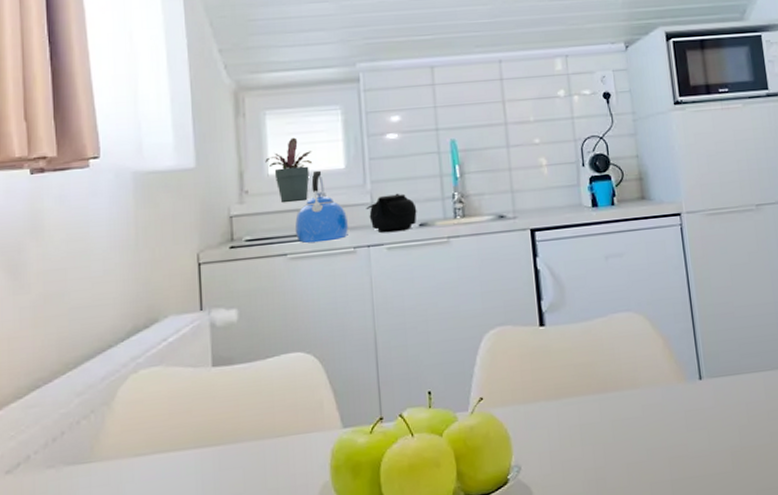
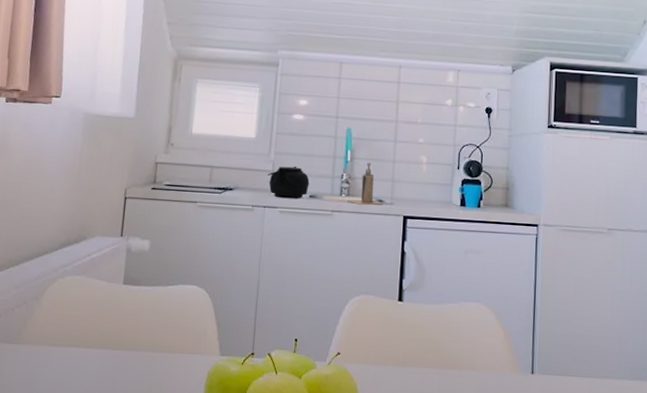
potted plant: present [265,137,313,202] -> none [191,105,230,159]
kettle: present [294,170,349,244] -> none [206,136,251,198]
soap dispenser: none [464,174,505,226] -> present [347,162,383,206]

